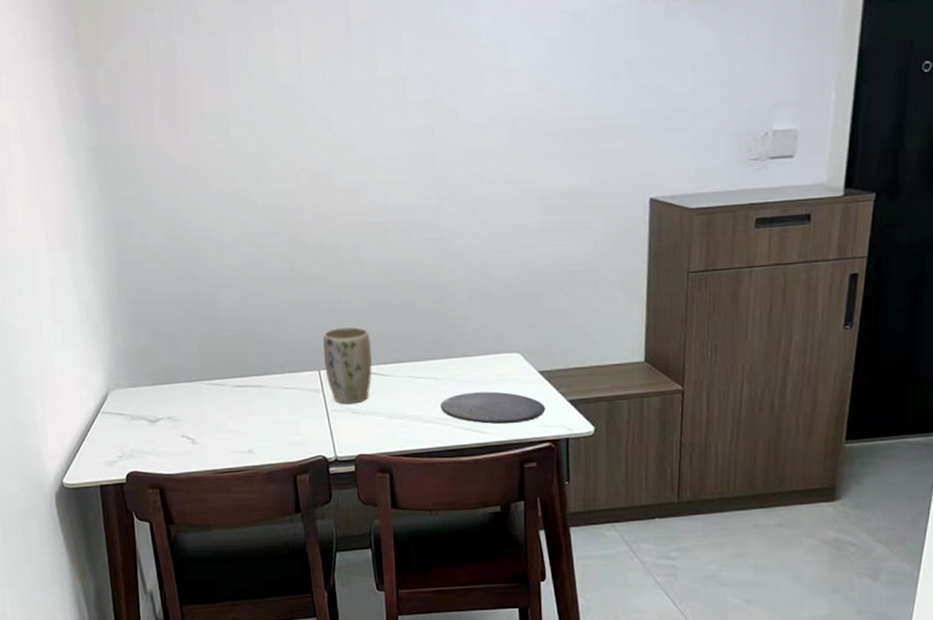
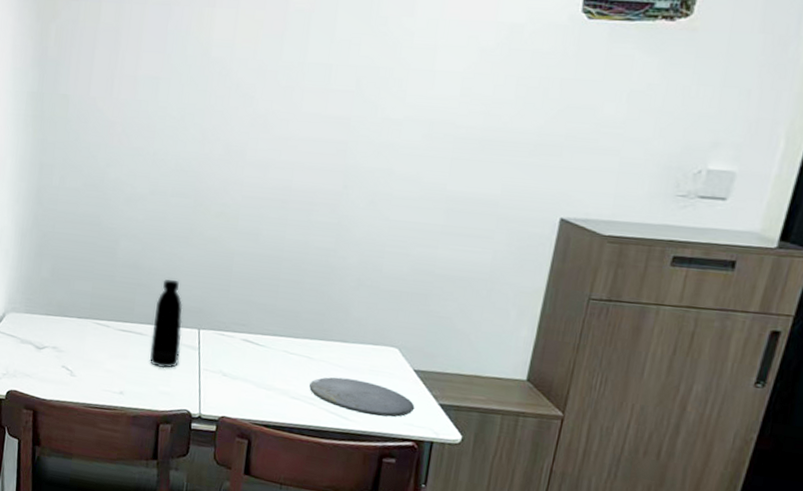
bottle: none [270,323,304,418] -> present [149,279,183,369]
plant pot: present [323,327,372,404] -> none [205,292,254,367]

